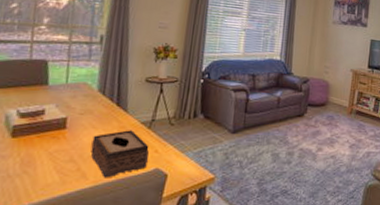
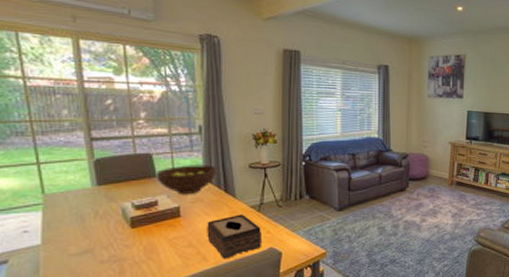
fruit bowl: none [47,74,113,105] -> present [155,165,217,194]

